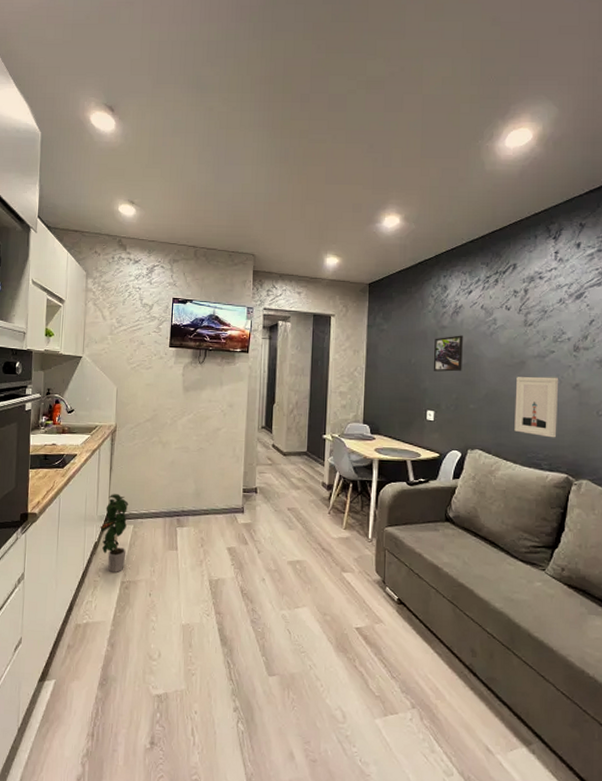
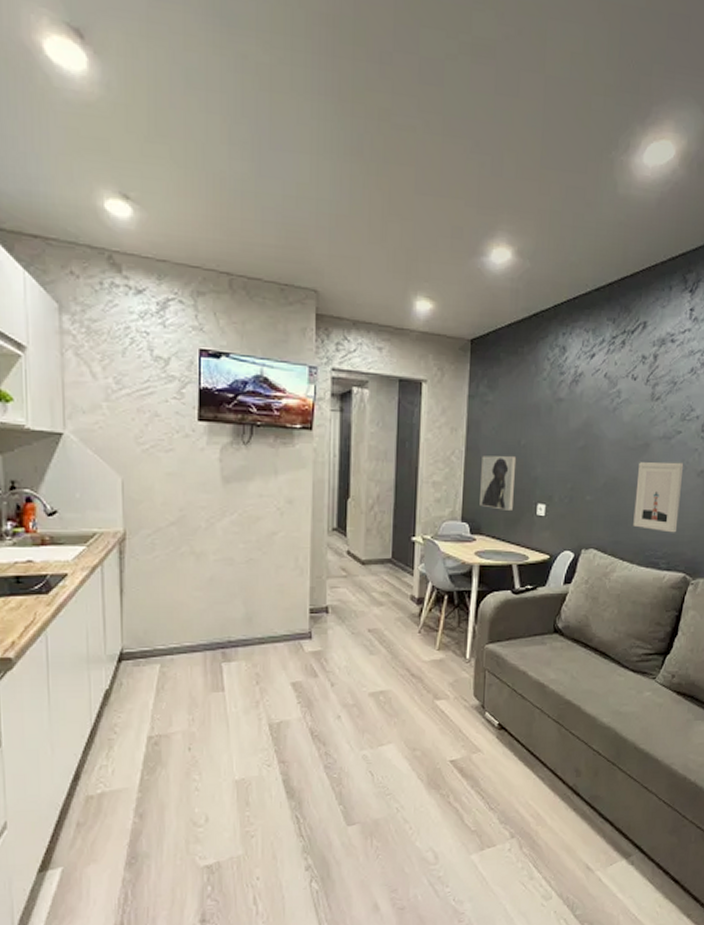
potted plant: present [100,494,129,573] -> none [111,625,152,727]
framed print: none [378,371,408,416] -> present [480,455,517,510]
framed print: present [433,335,463,372] -> none [546,410,582,456]

